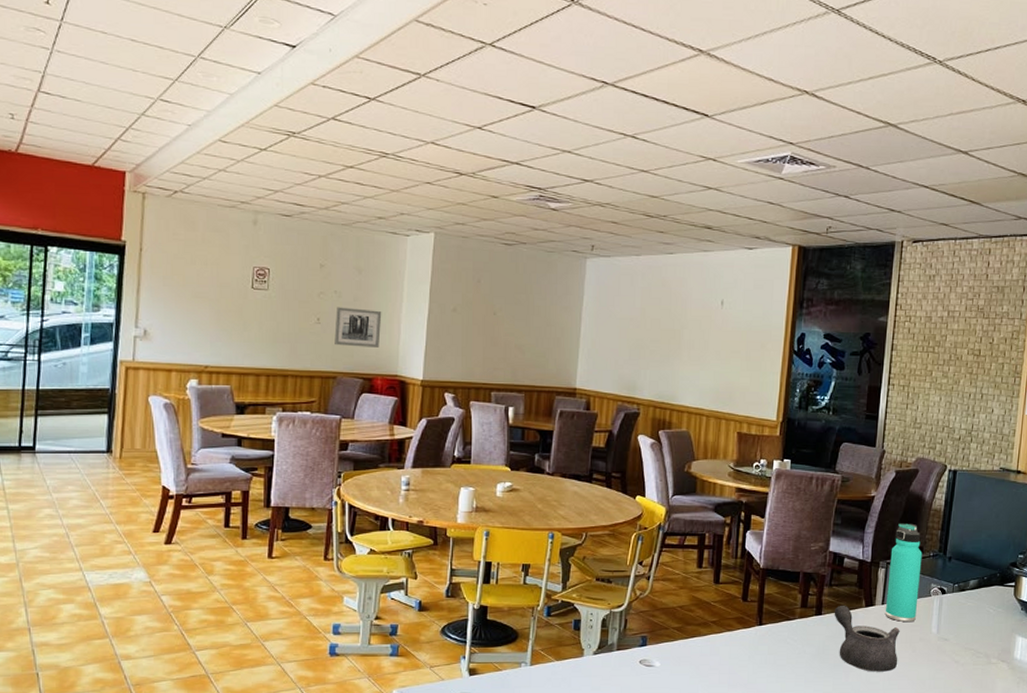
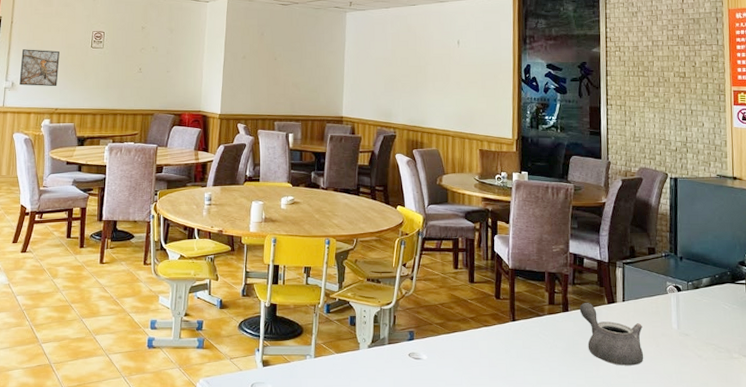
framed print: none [154,286,209,338] -> present [19,49,59,87]
wall art: present [334,307,382,348] -> none [152,59,188,90]
thermos bottle: present [885,523,922,623] -> none [625,226,656,319]

